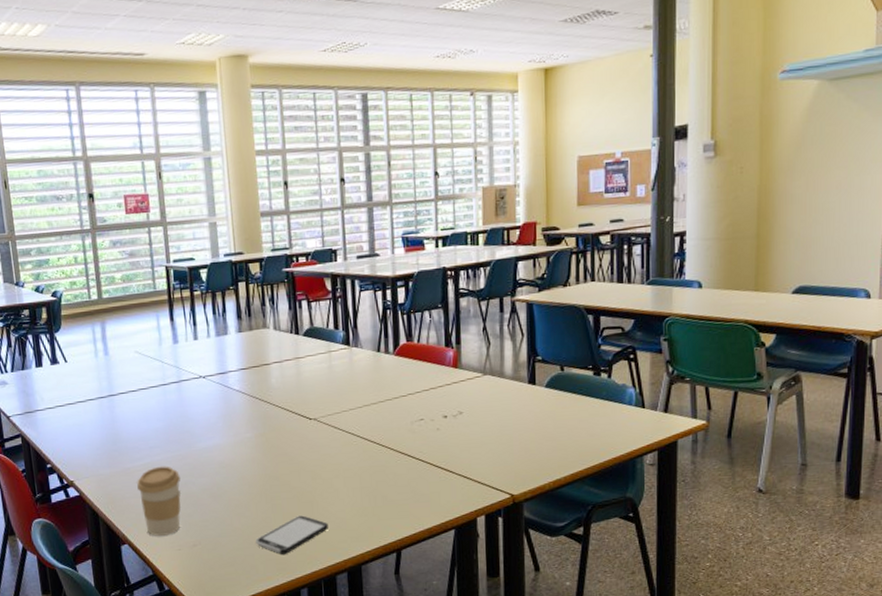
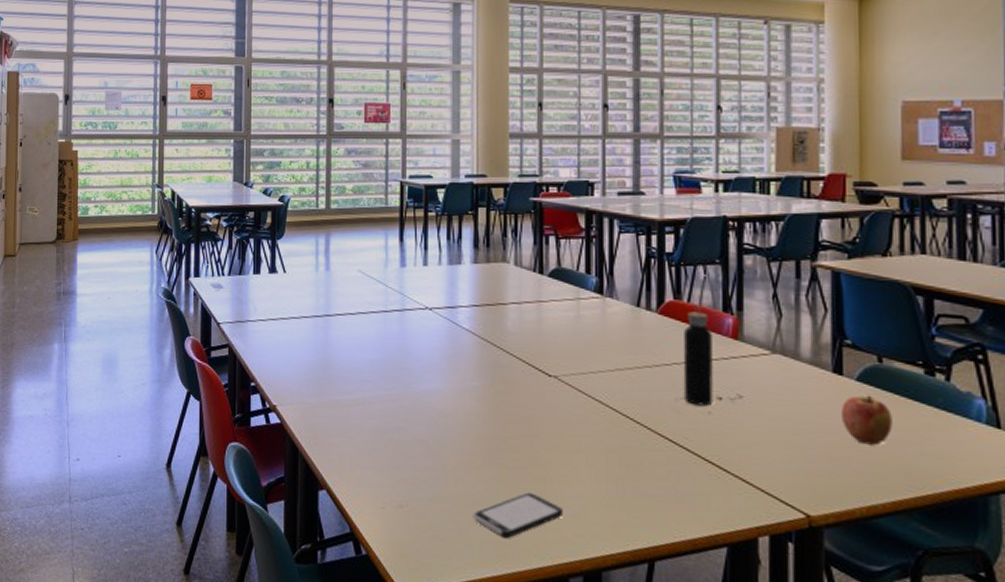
coffee cup: present [137,466,182,536] -> none [344,404,392,488]
water bottle: none [415,344,441,425] -> present [683,305,713,406]
apple: none [534,397,571,435] -> present [840,395,893,446]

